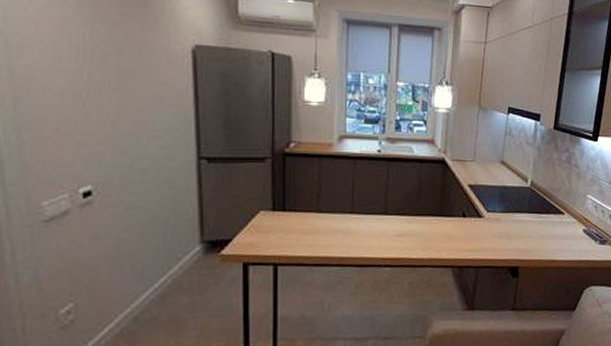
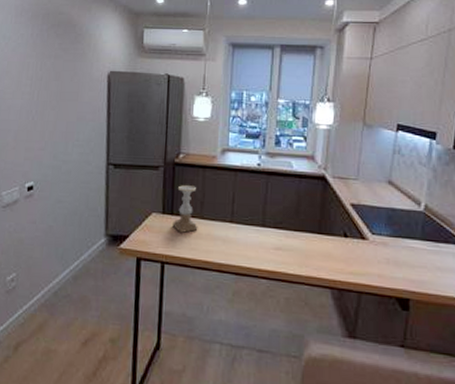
candle holder: none [285,177,315,230] -> present [172,185,198,233]

